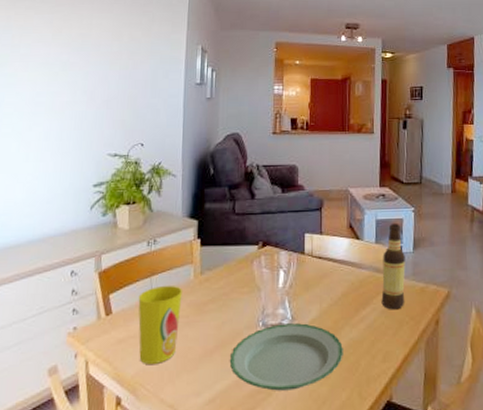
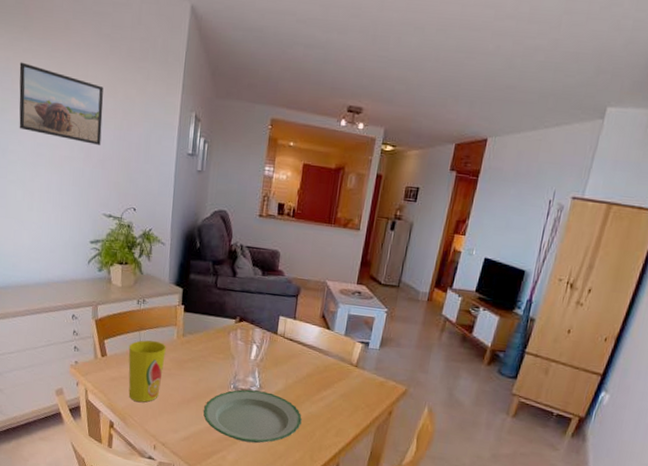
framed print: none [17,19,108,87] -> present [19,62,104,145]
bottle: present [381,224,405,310] -> none [342,320,372,397]

